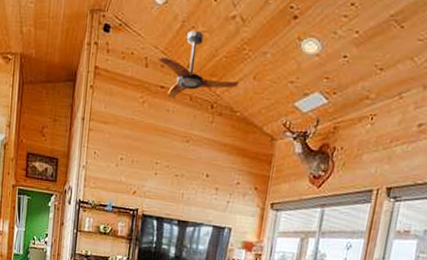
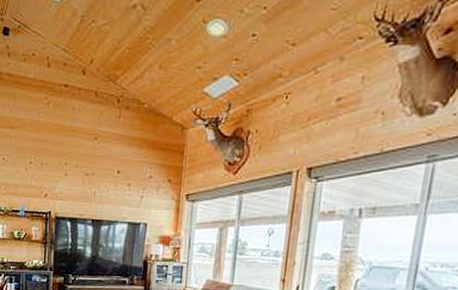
ceiling fan: present [157,30,238,98] -> none [59,24,144,96]

